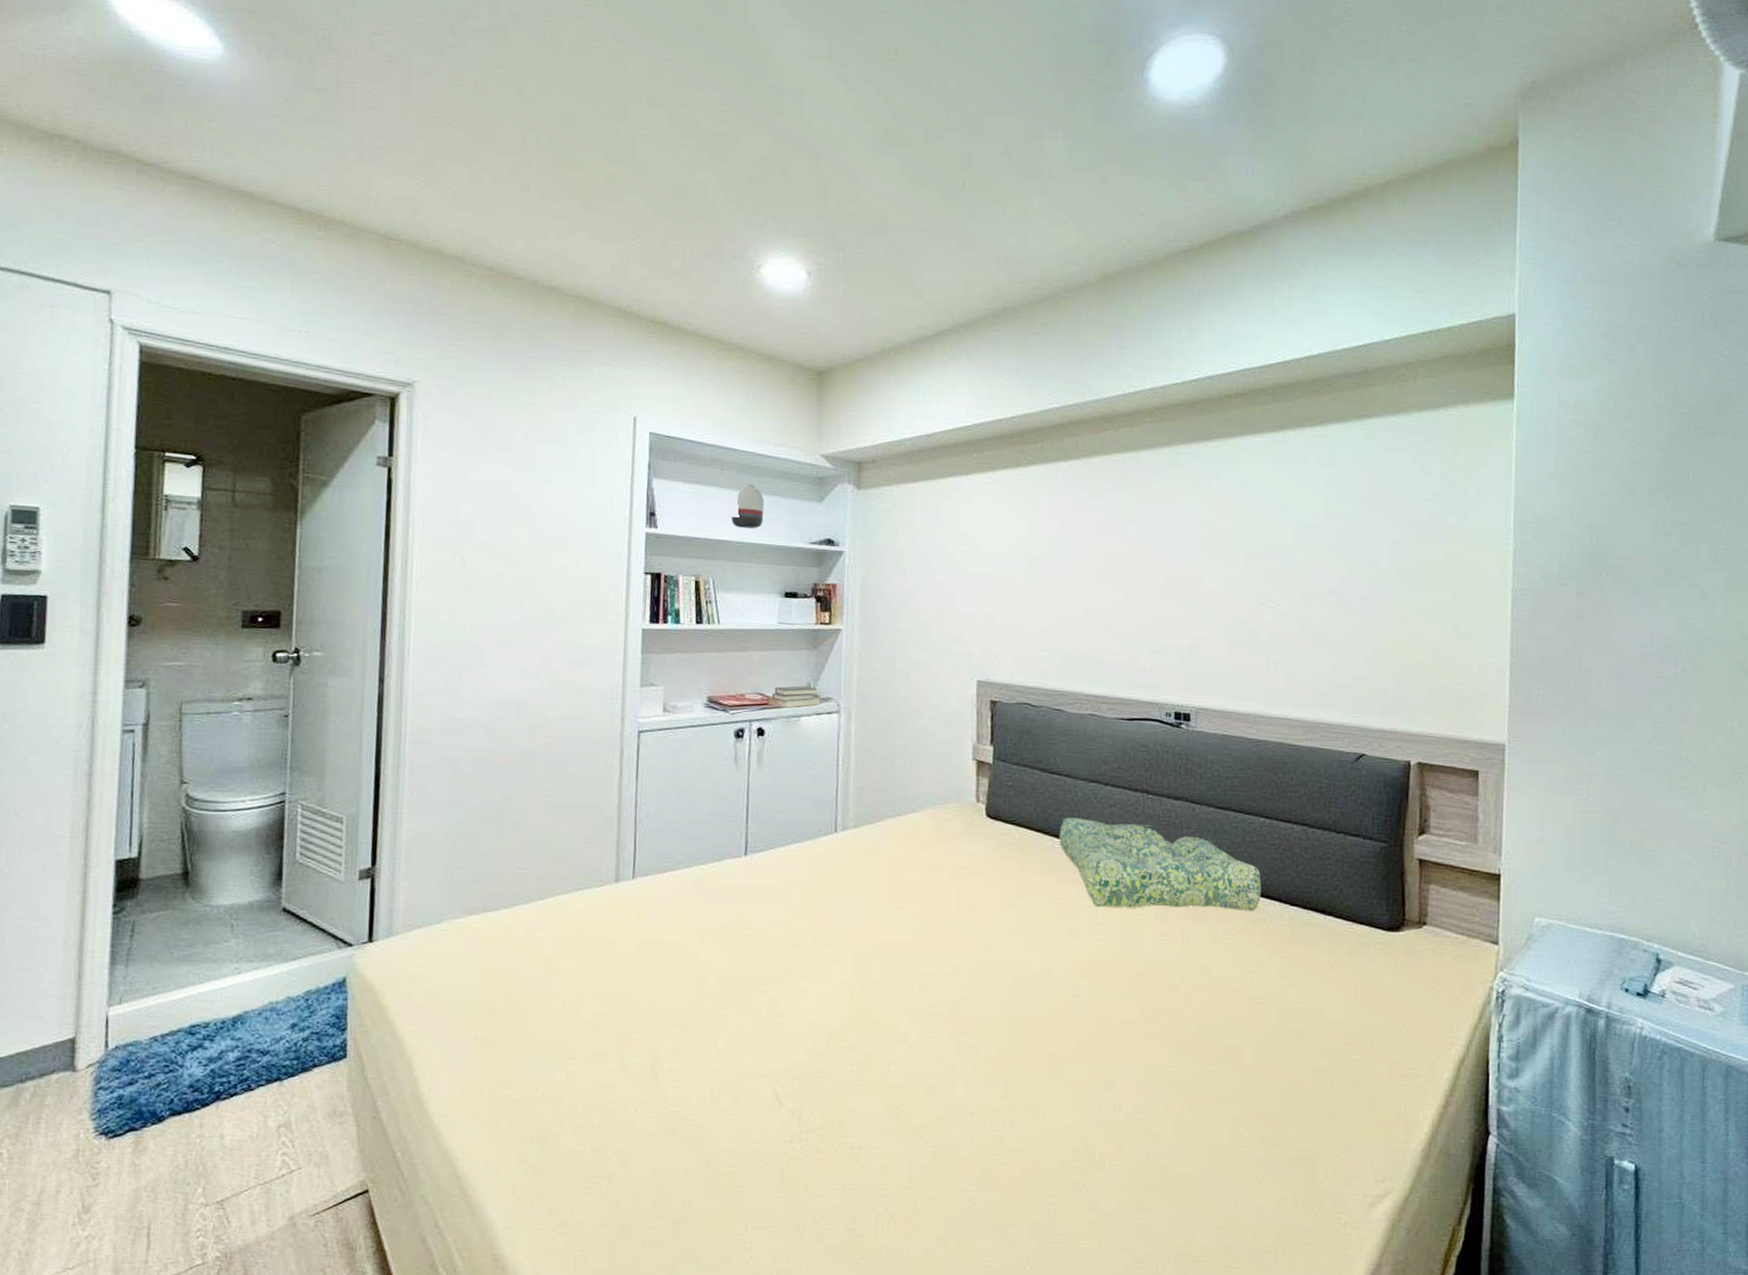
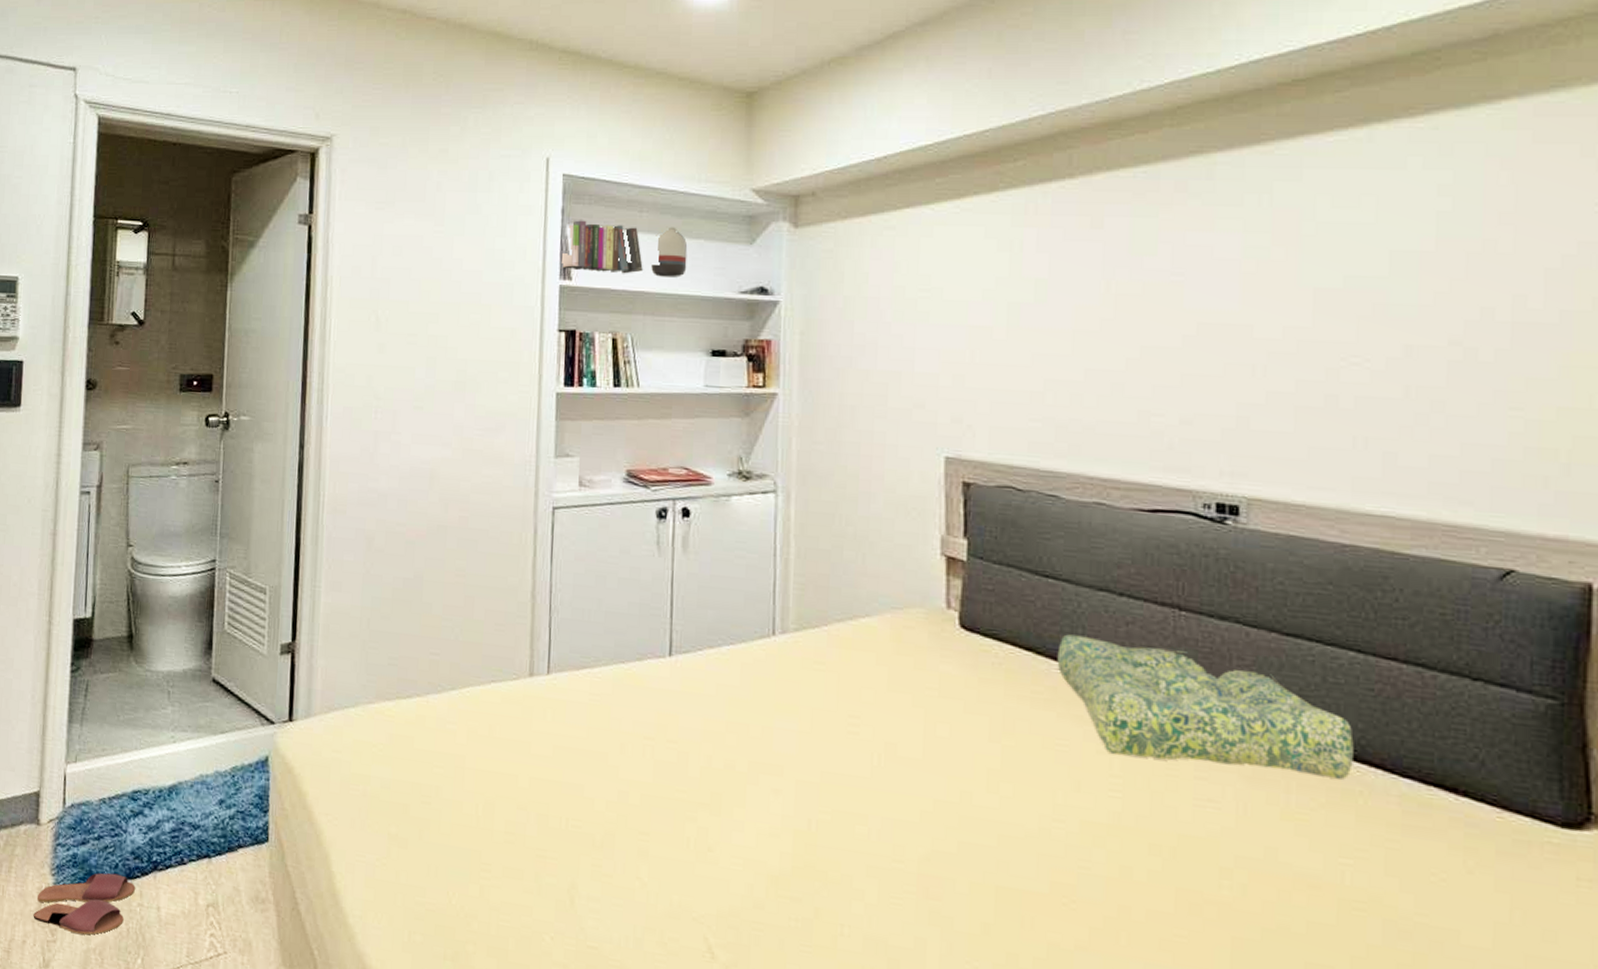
slippers: none [69,1109,194,1174] -> present [33,873,135,935]
books: none [646,474,724,524] -> present [560,220,643,274]
books: present [767,686,821,708] -> none [693,459,755,486]

